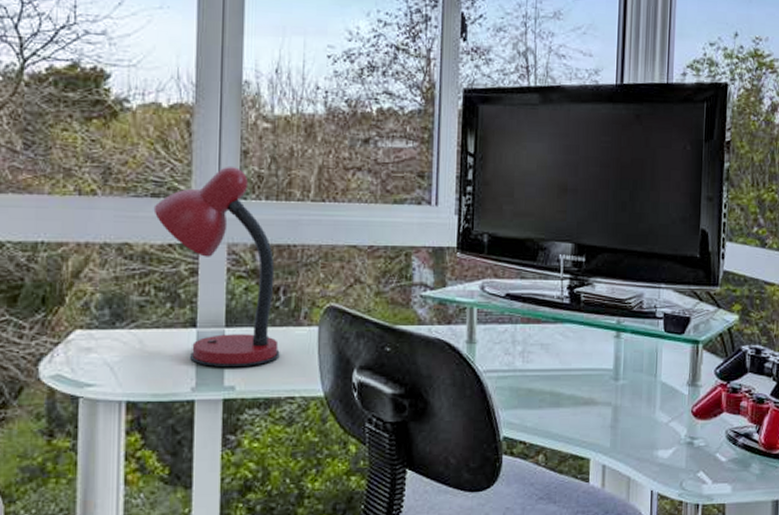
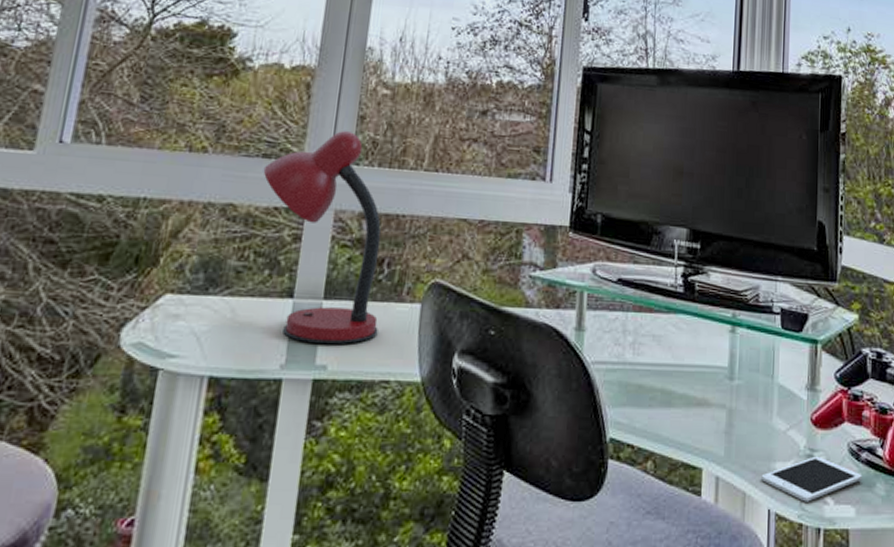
cell phone: none [644,443,739,483] -> present [761,456,863,502]

